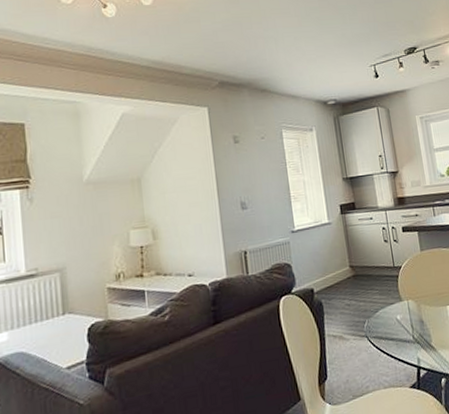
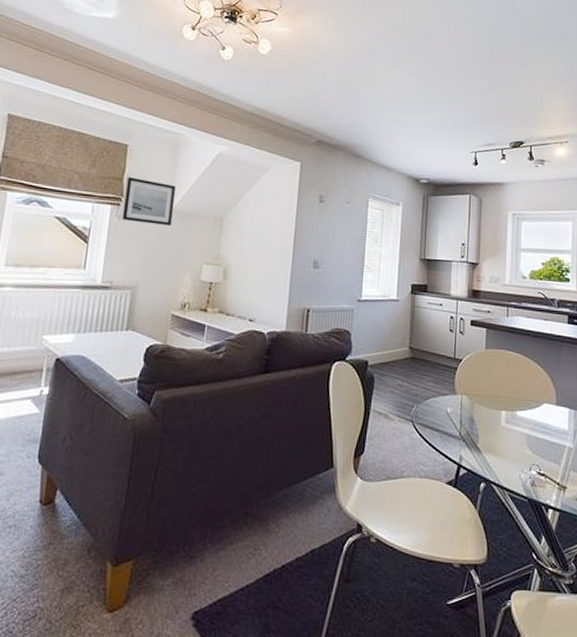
wall art: none [30,155,88,203] -> present [122,177,176,226]

